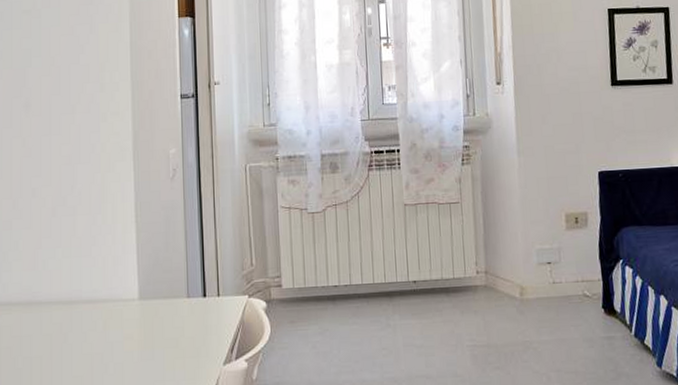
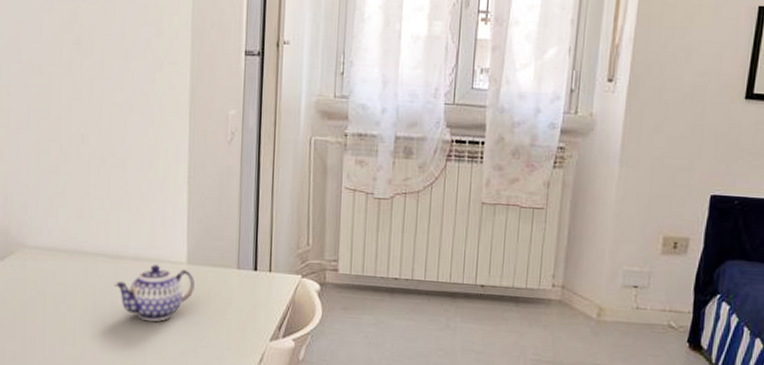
teapot: none [69,305,147,363] -> present [114,265,195,322]

